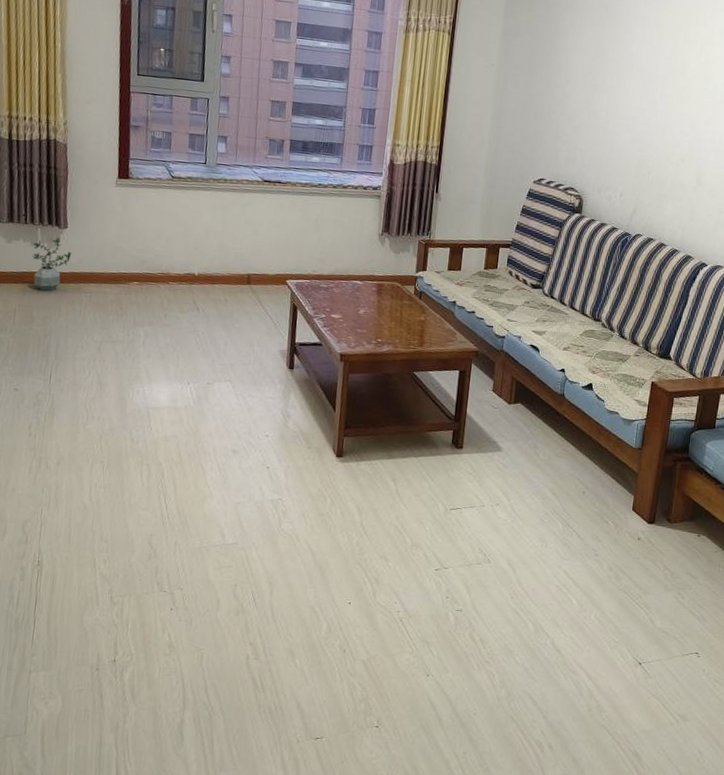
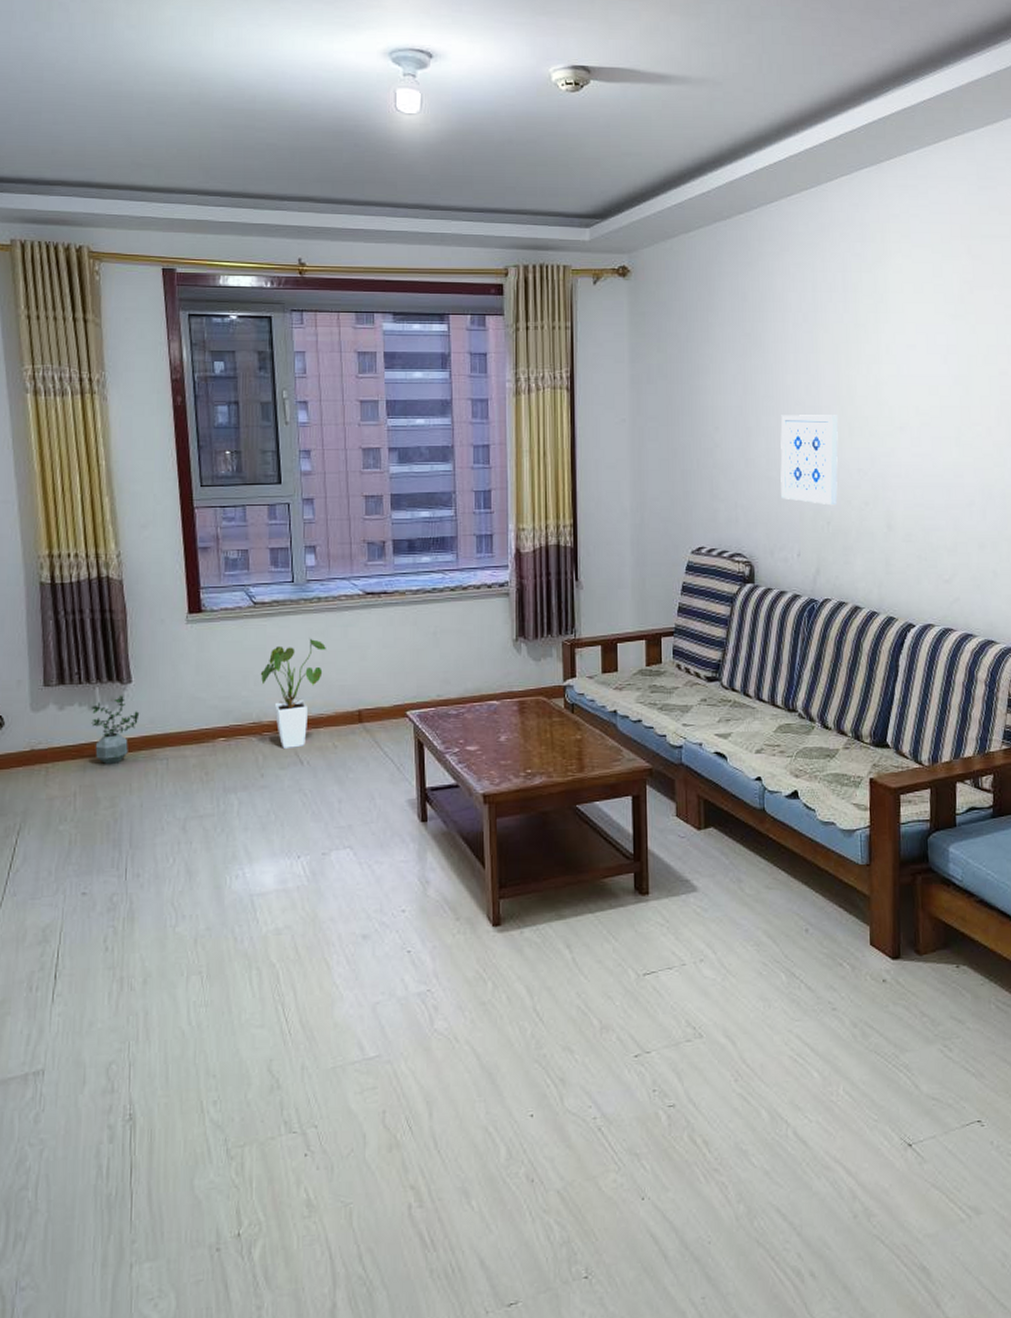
house plant: none [171,211,227,298] -> present [260,638,326,748]
wall art: none [614,77,671,159] -> present [780,415,839,506]

